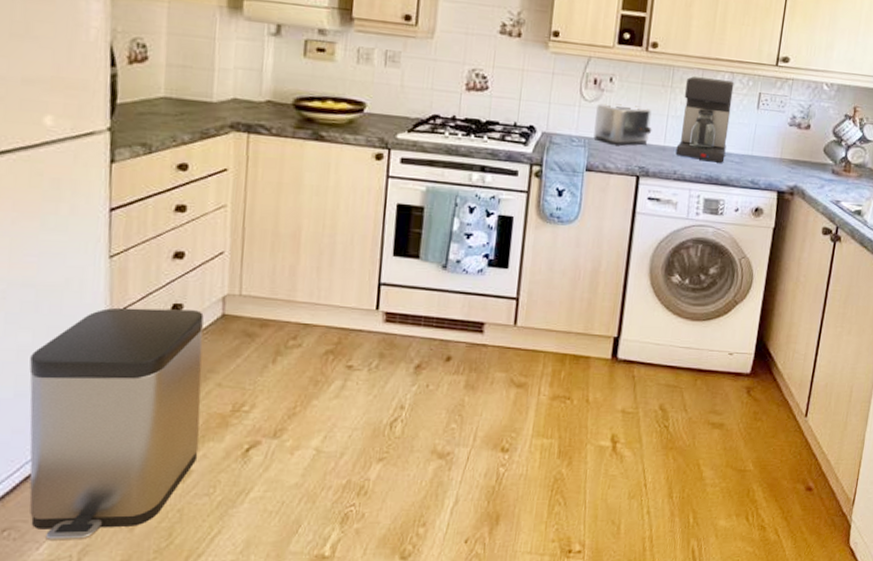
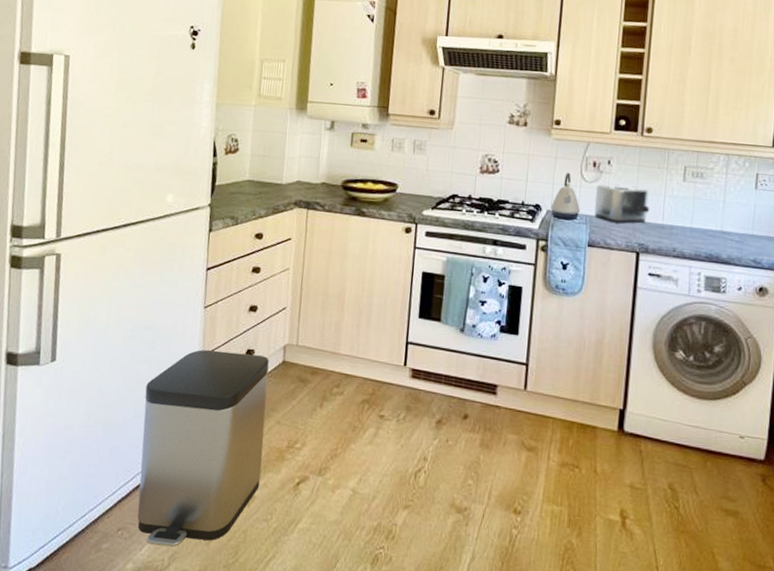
kettle: none [546,90,579,143] -> present [550,172,581,220]
coffee maker: present [675,76,734,163] -> none [674,159,730,242]

